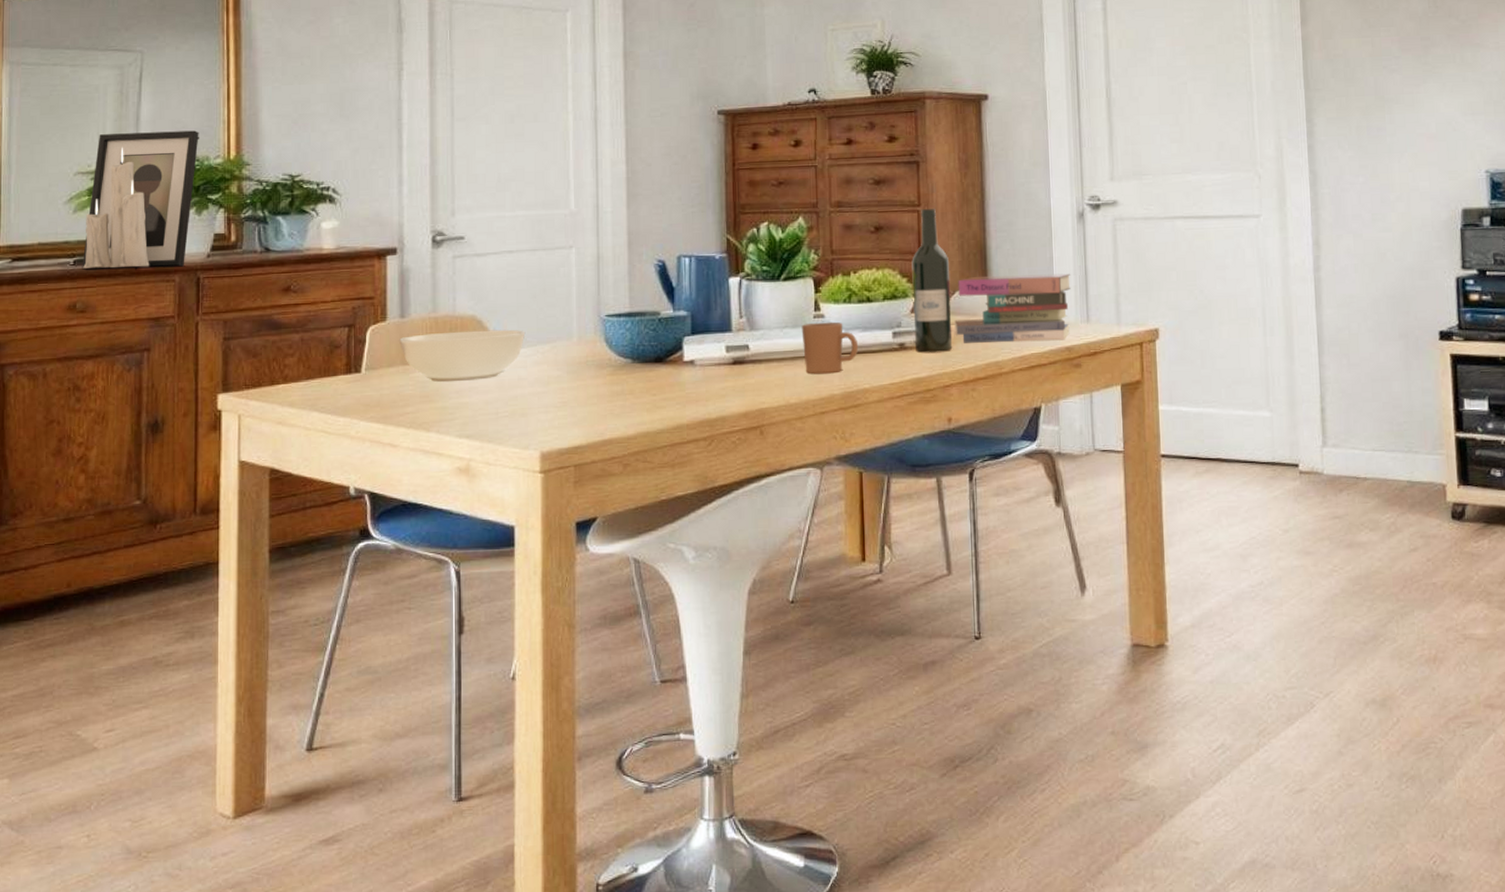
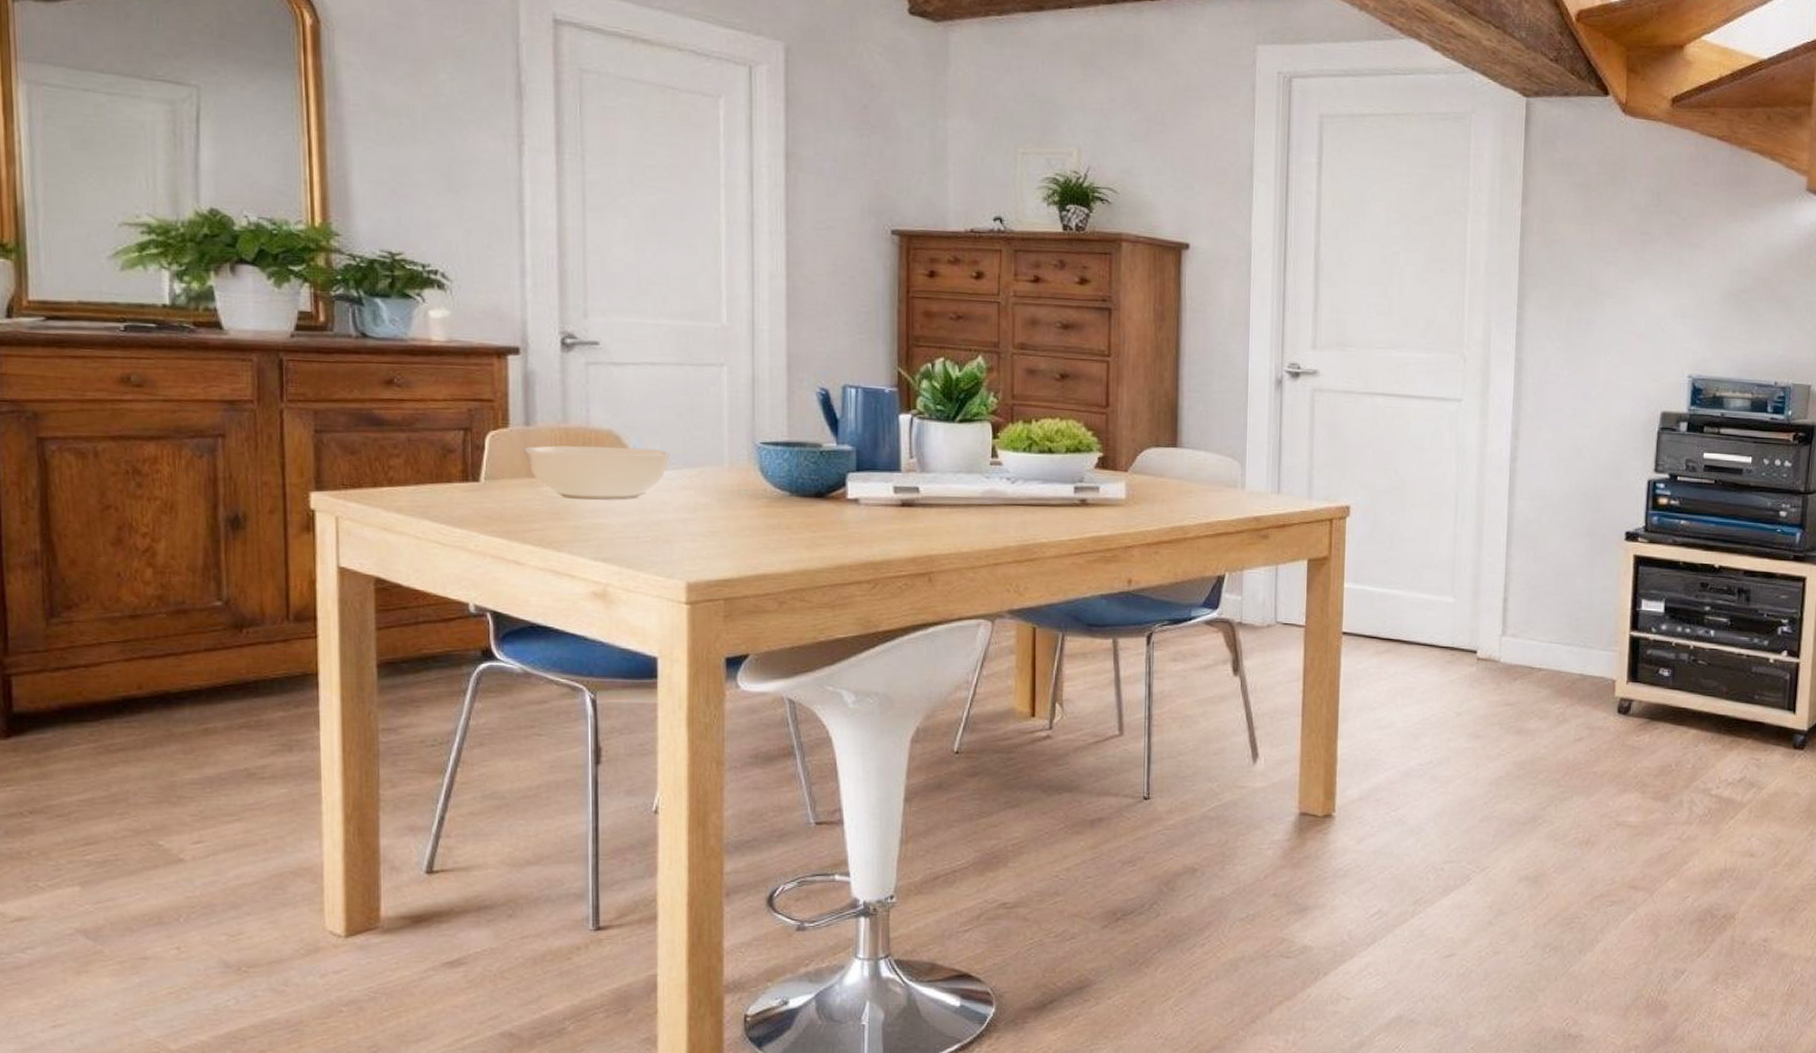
picture frame: present [82,130,200,271] -> none [135,180,277,345]
candle: present [83,148,150,271] -> none [137,200,220,343]
mug: present [801,322,859,375] -> none [977,470,1038,525]
wine bottle: present [912,209,953,354] -> none [1097,360,1138,513]
books: present [954,273,1071,344] -> none [1140,436,1264,510]

